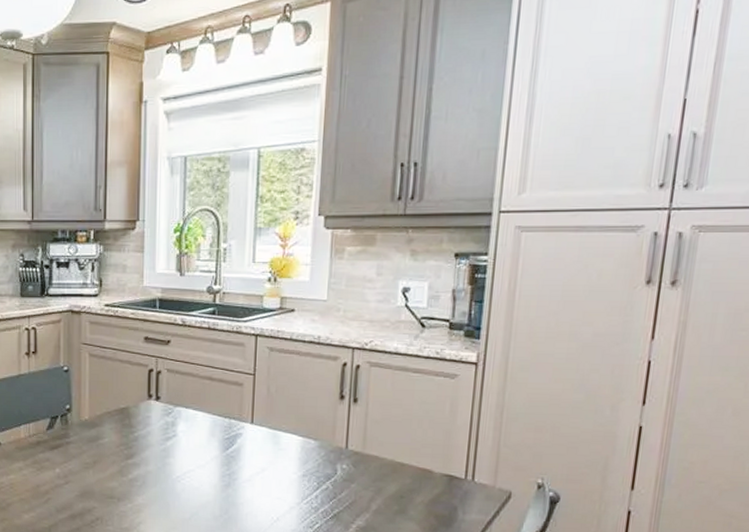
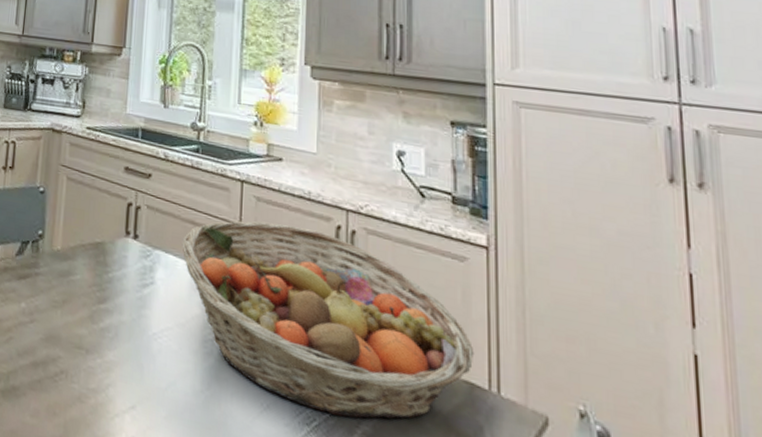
fruit basket: none [201,368,456,517] -> present [182,220,475,419]

